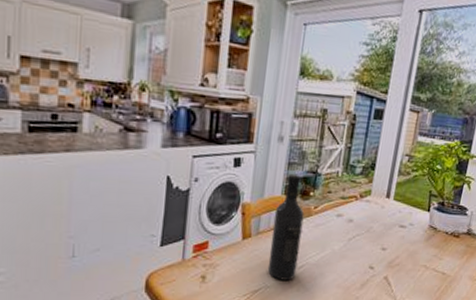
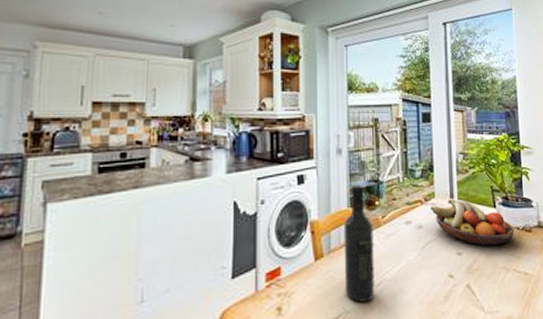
fruit bowl: none [364,198,443,246] -> present [431,199,514,246]

